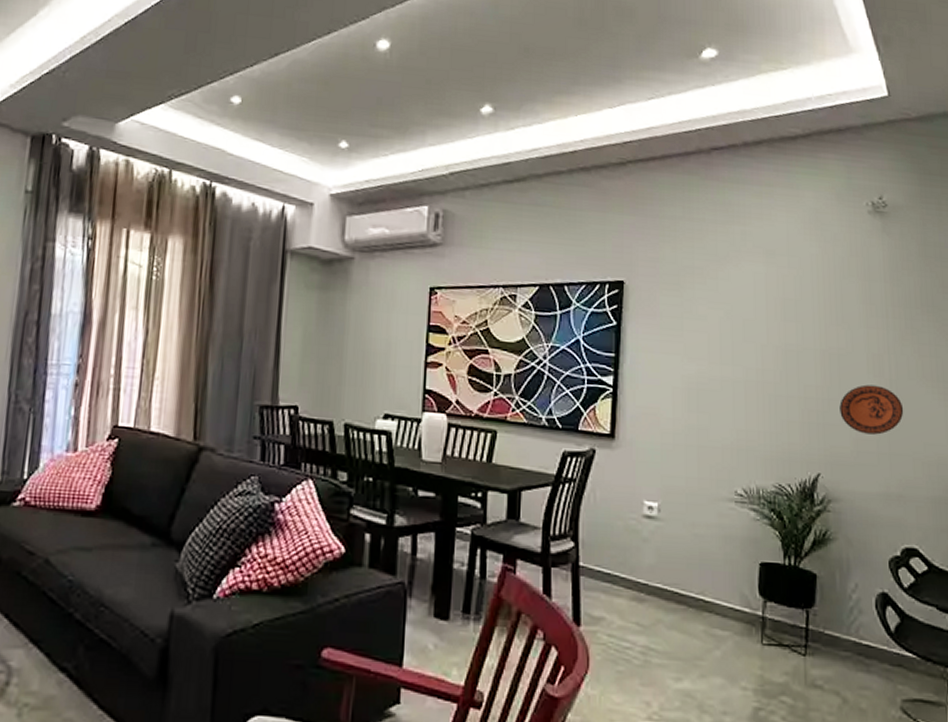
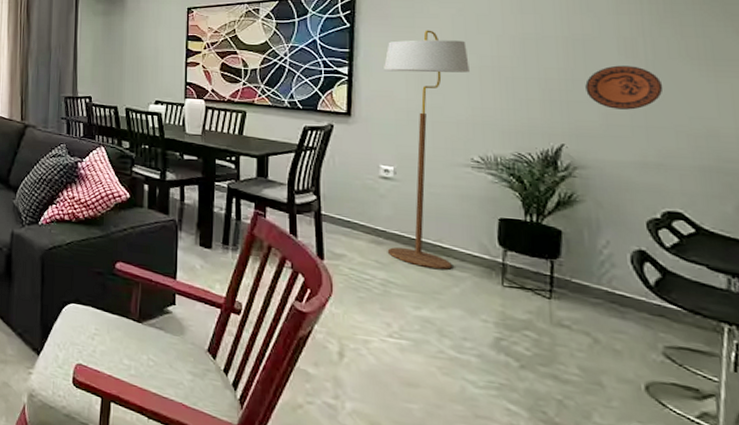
floor lamp: none [649,334,735,628] -> present [384,30,470,270]

